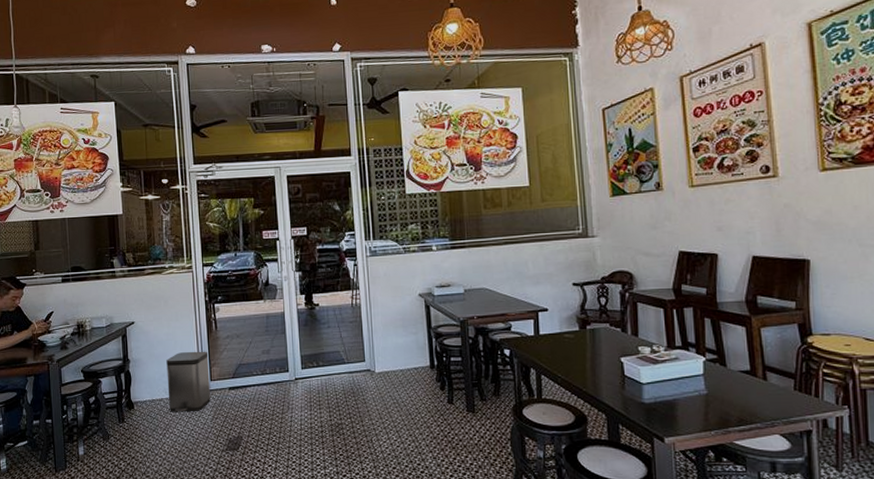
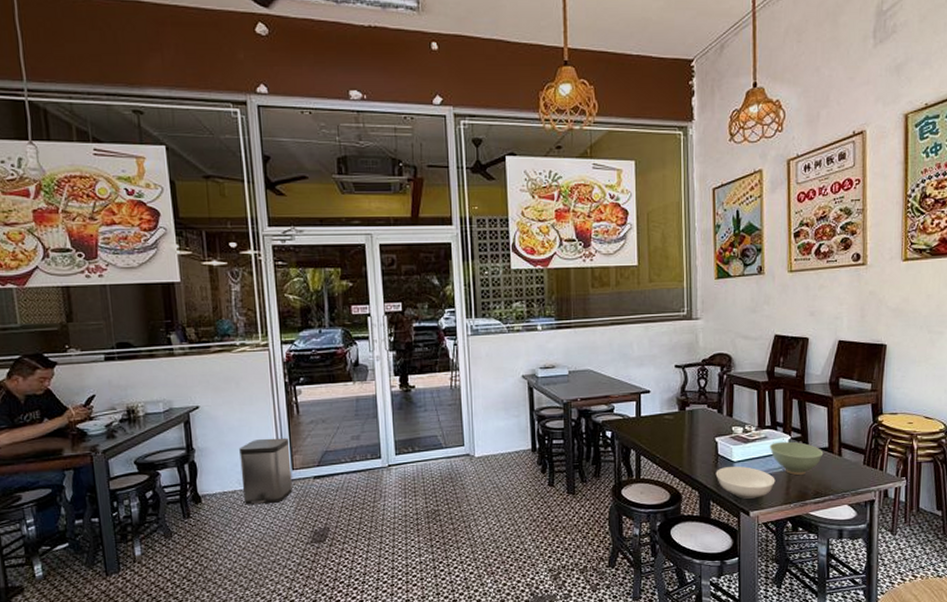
bowl: none [623,388,691,424] -> present [715,466,776,499]
bowl: none [681,363,745,401] -> present [769,441,824,476]

